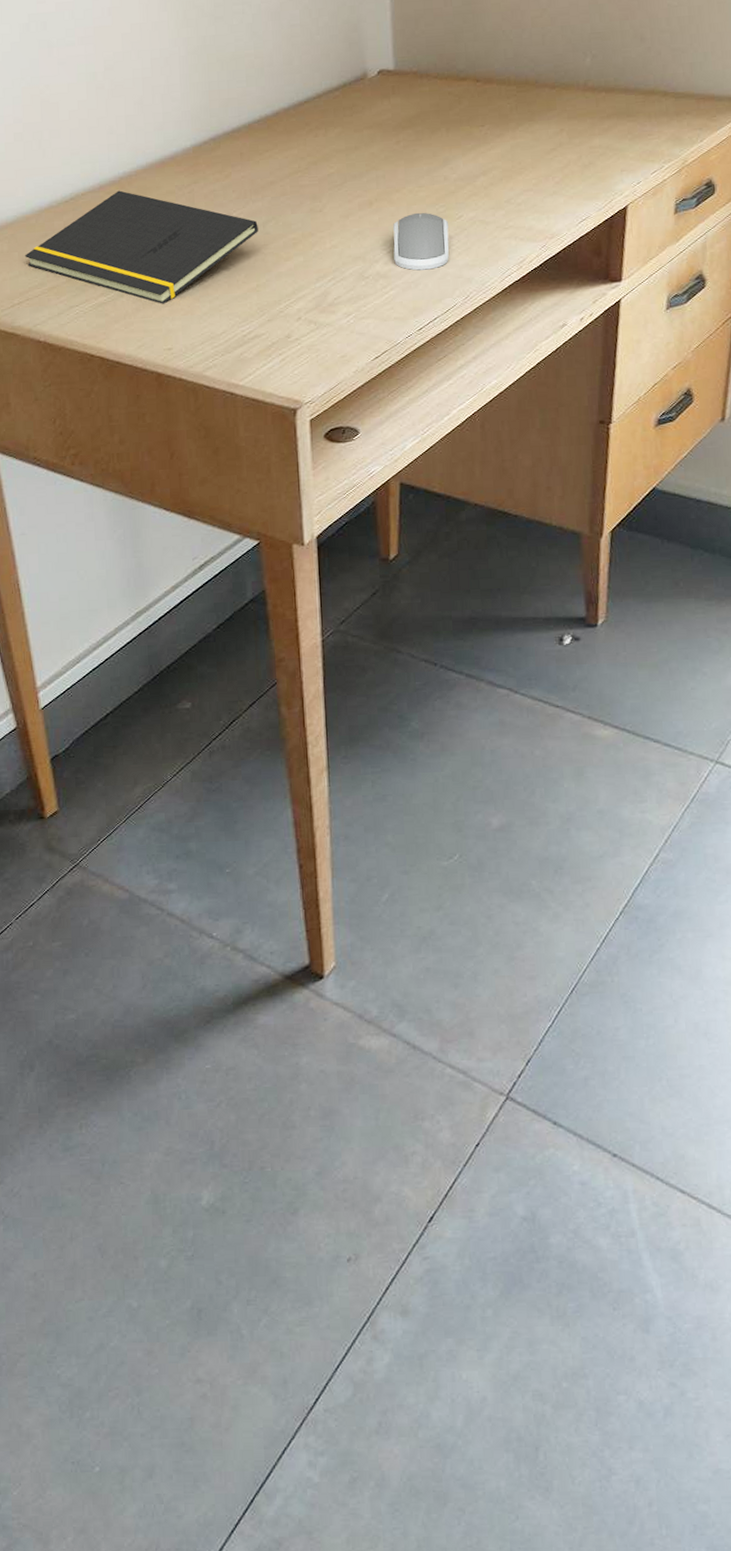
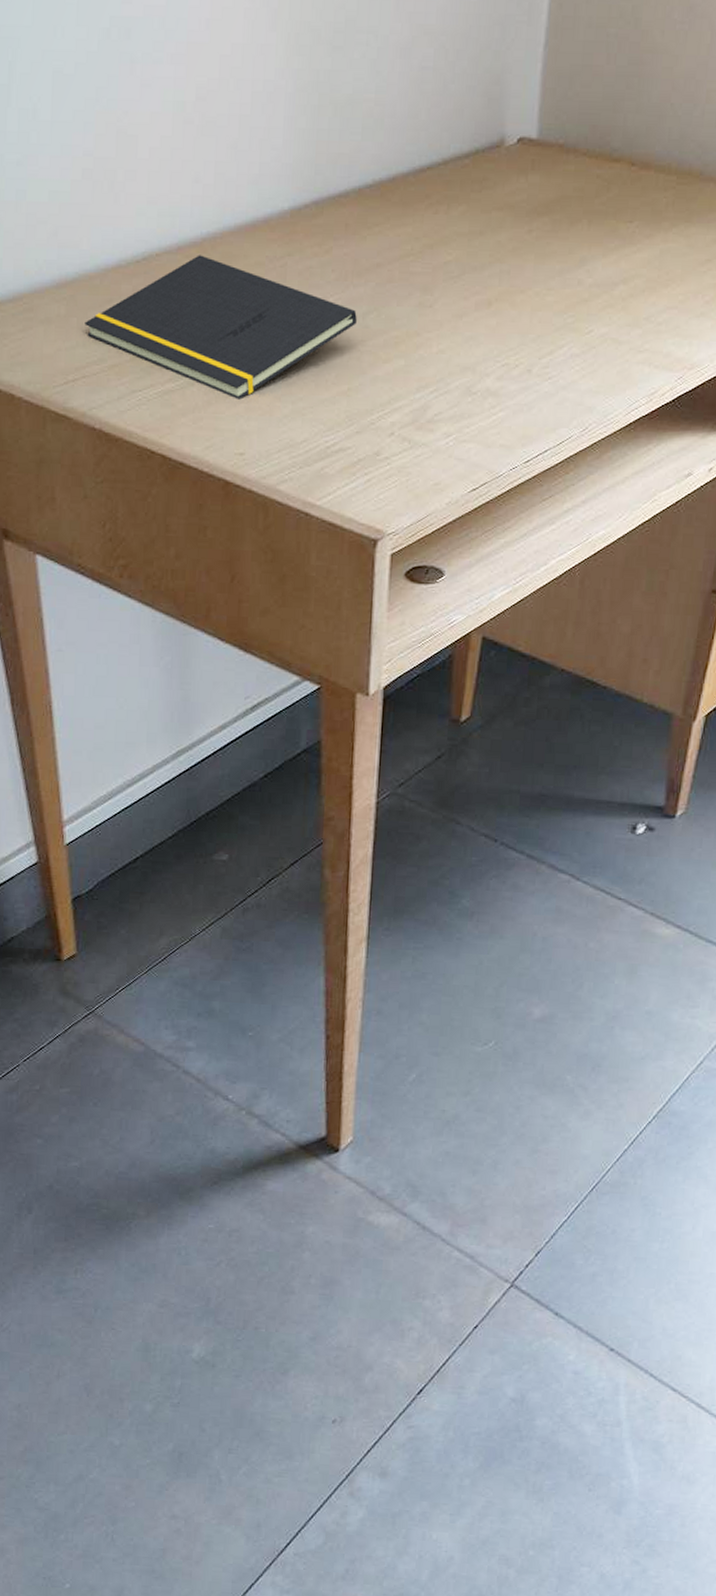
computer mouse: present [393,212,449,271] -> none [508,321,575,392]

